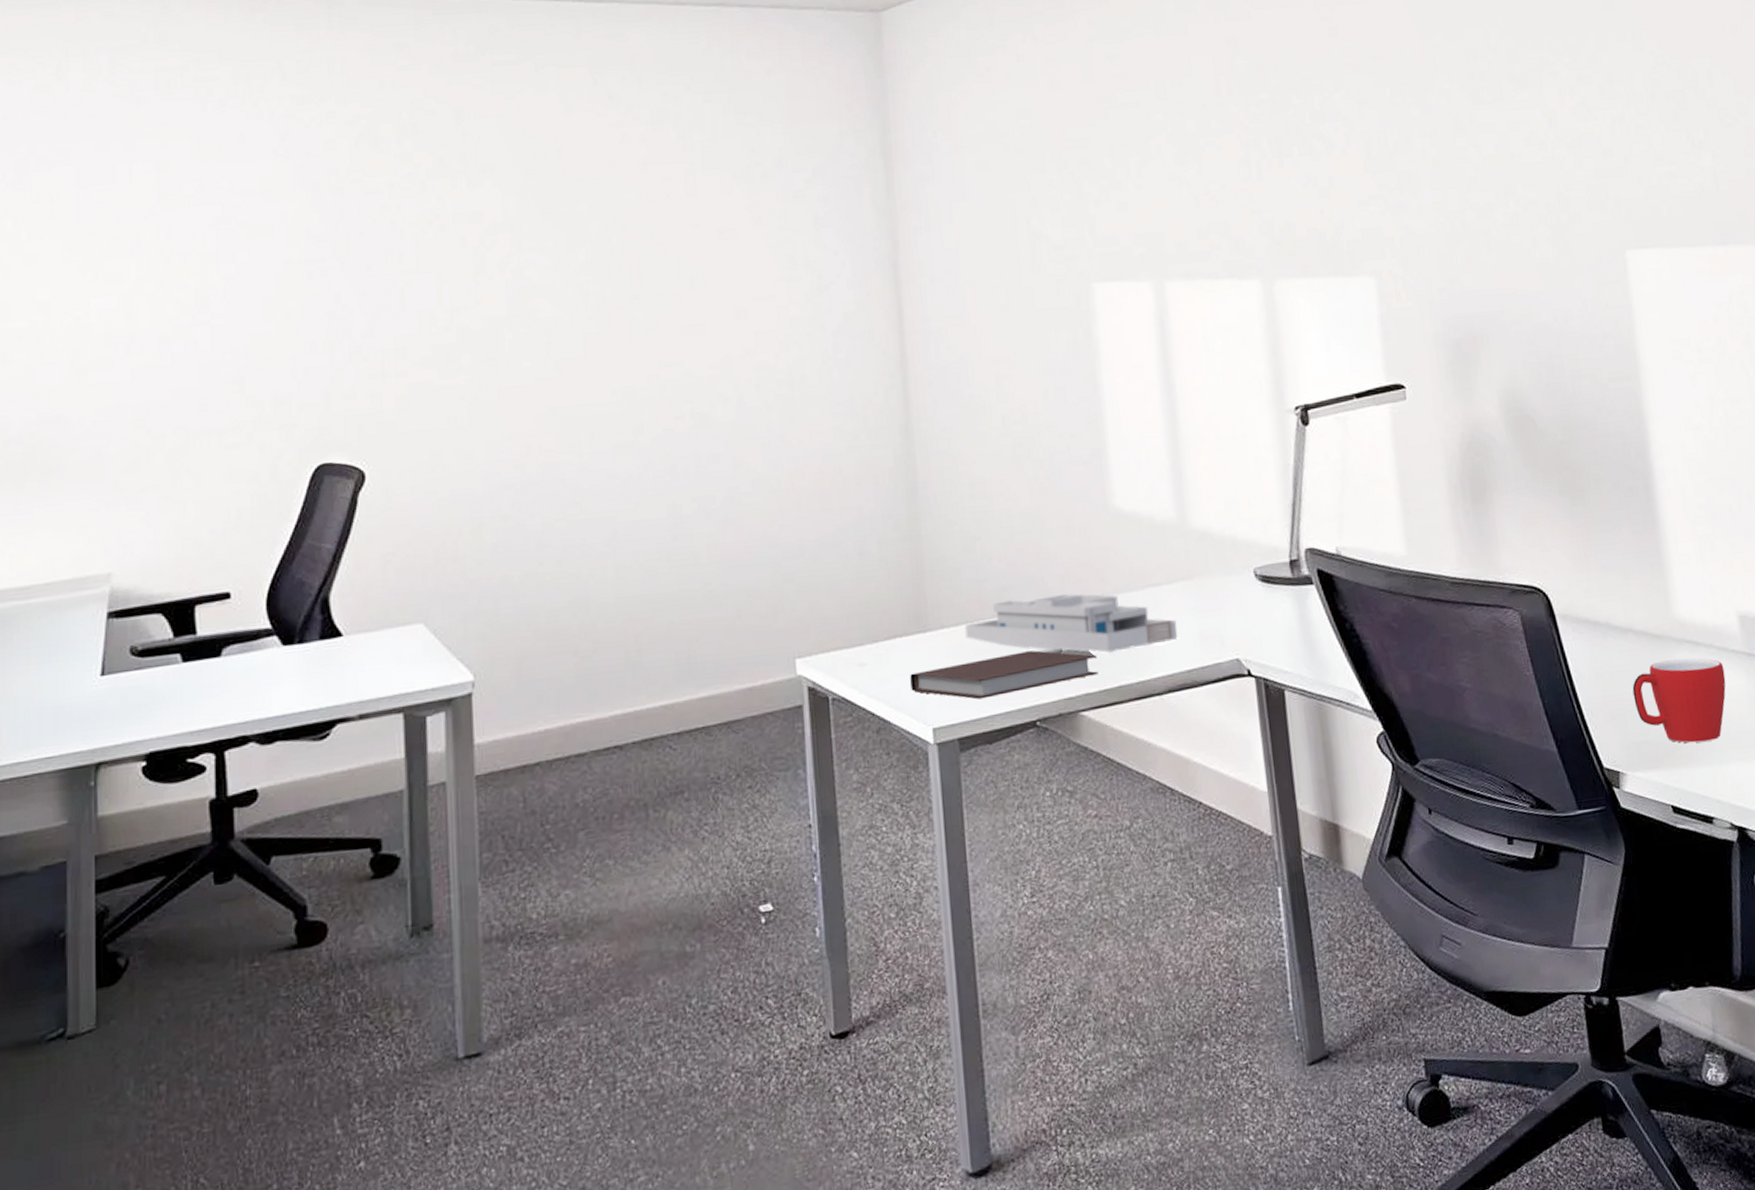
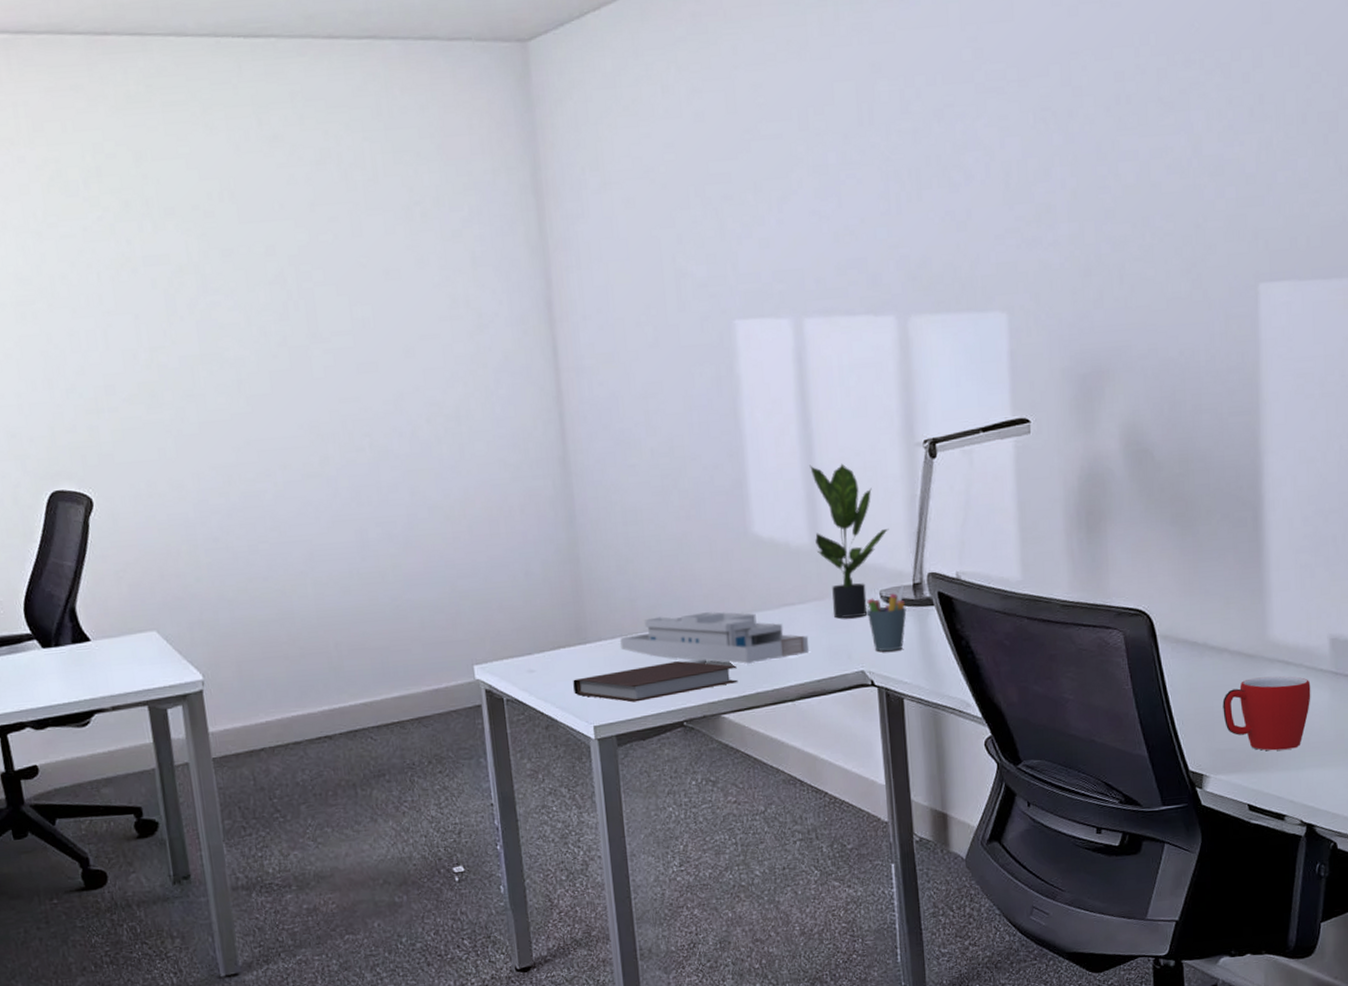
potted plant: none [1174,431,1262,600] -> present [809,463,889,619]
pen holder: none [1240,562,1284,636] -> present [867,585,907,651]

